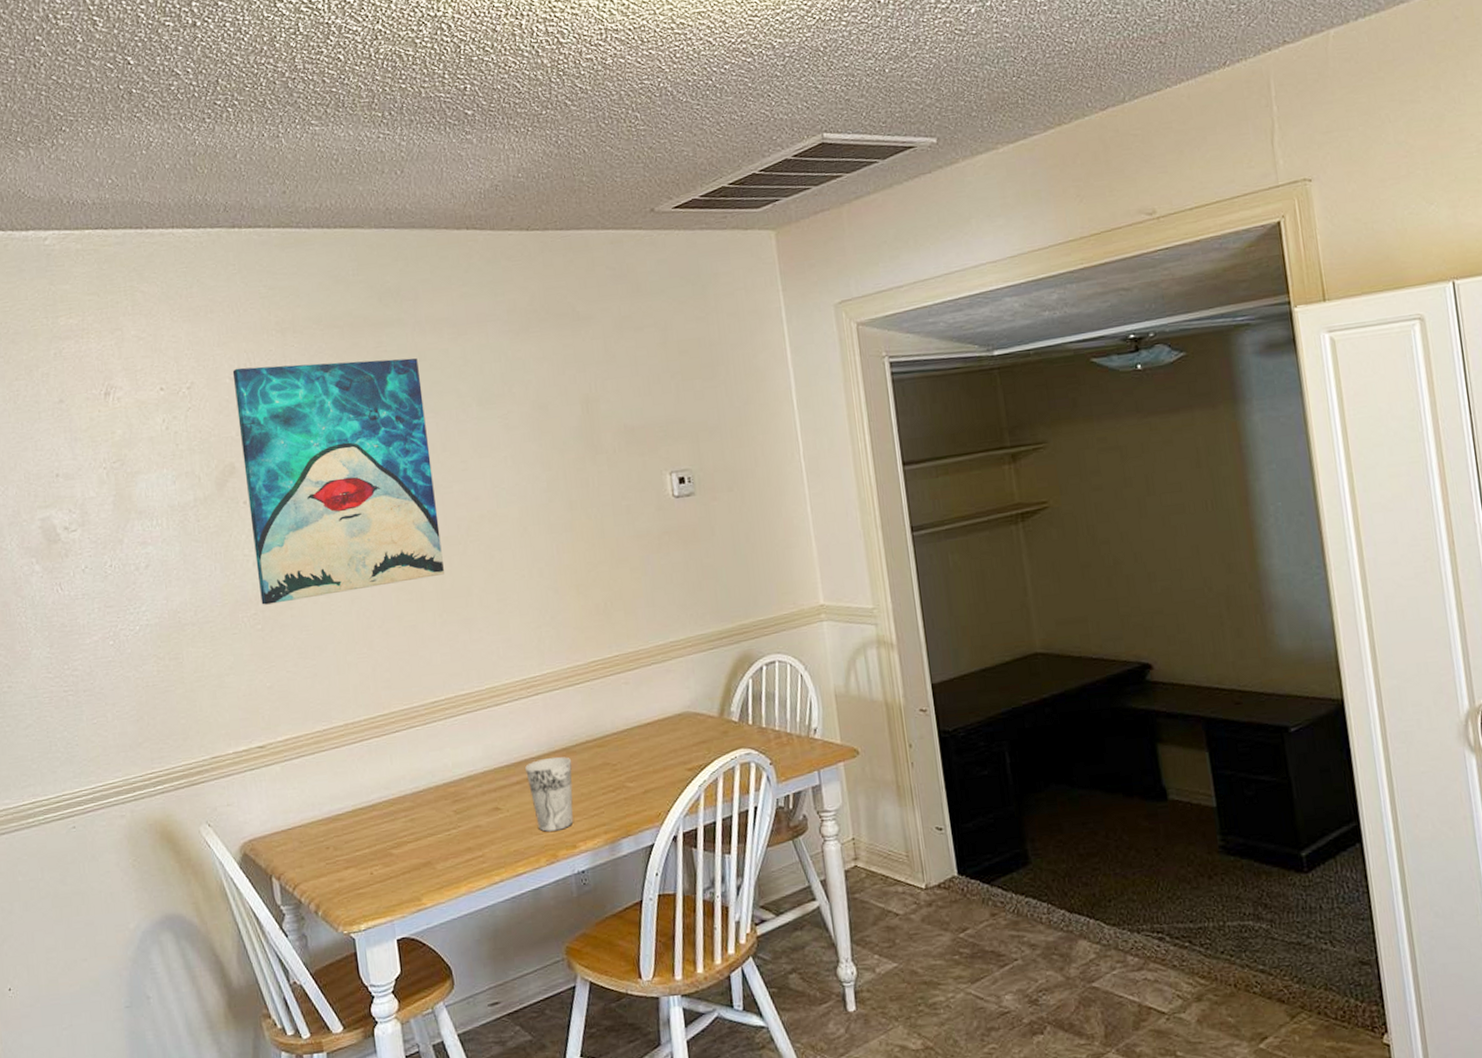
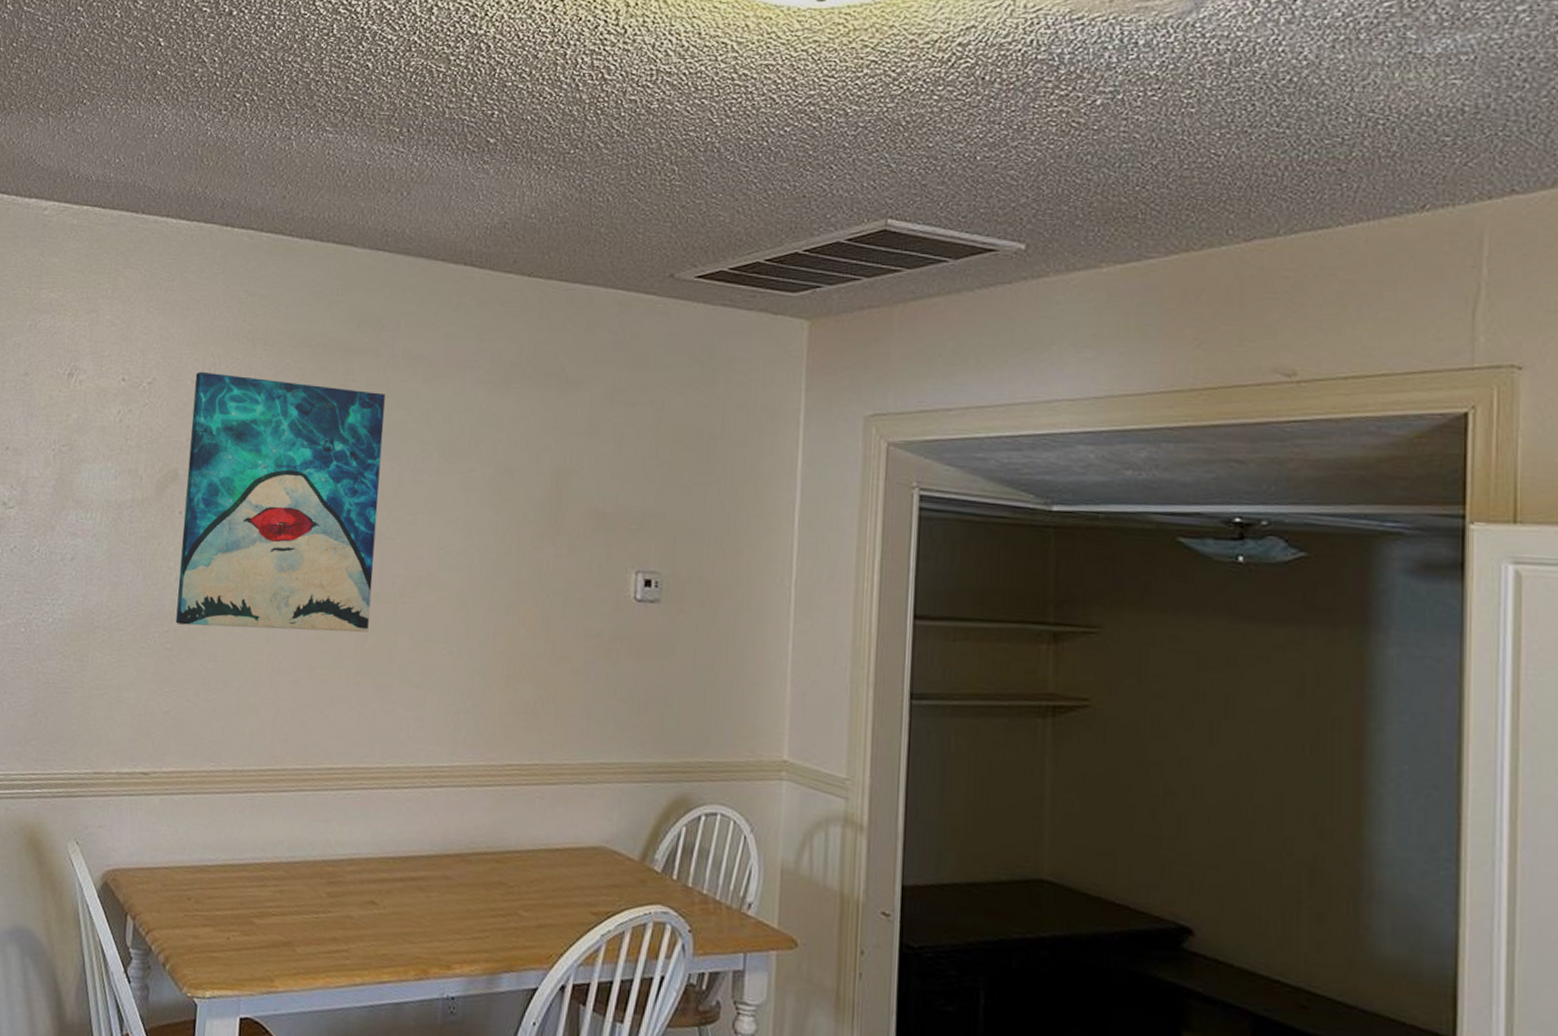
cup: present [525,756,574,832] -> none [412,859,463,945]

